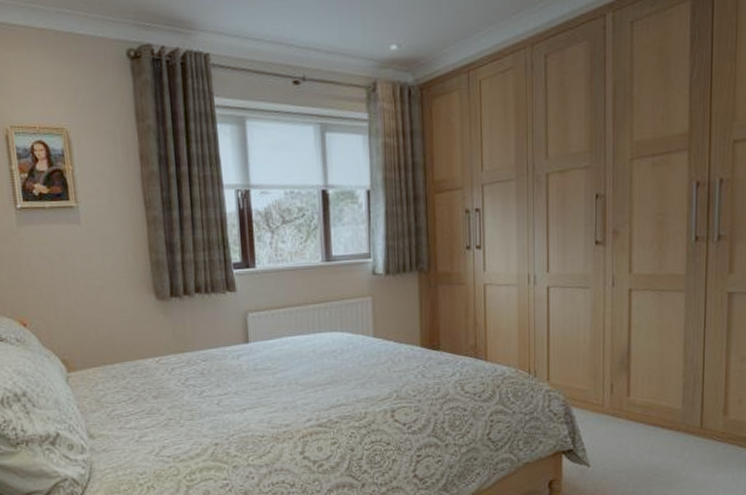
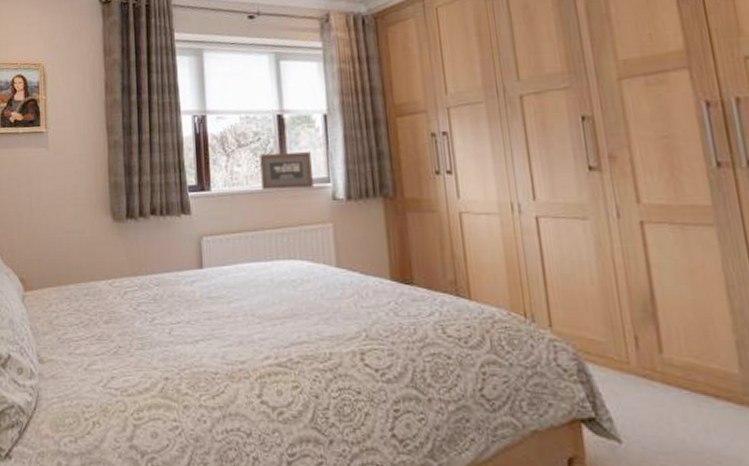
picture frame: none [304,227,356,267] -> present [260,151,315,191]

